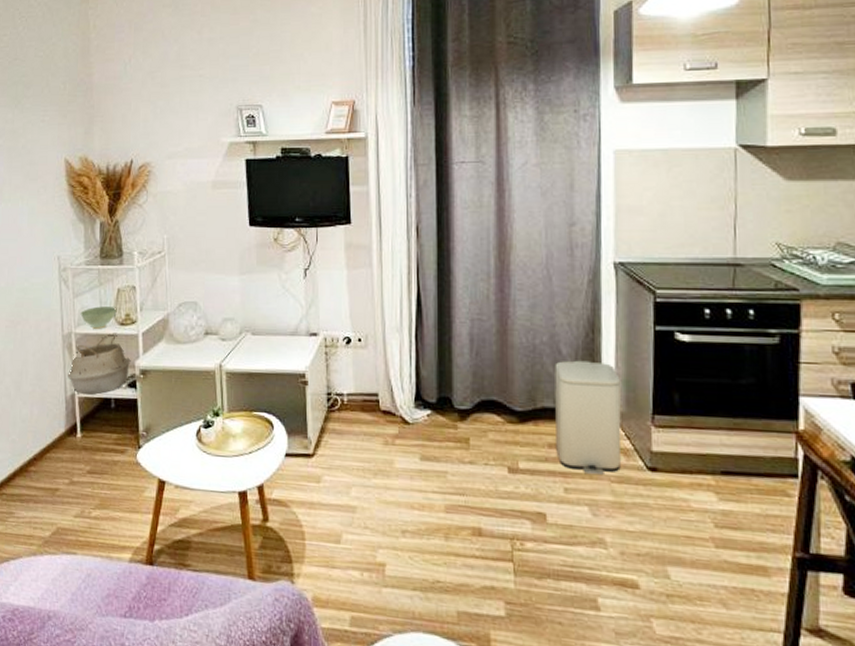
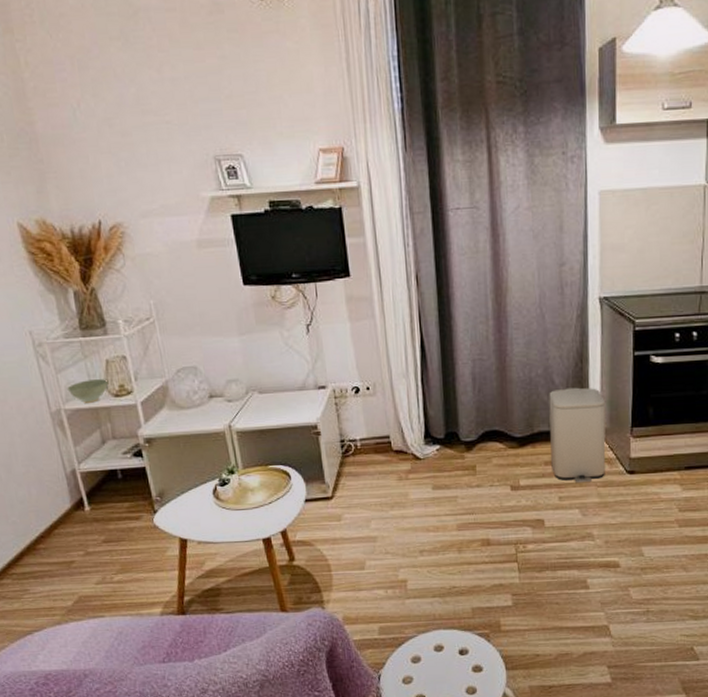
woven basket: present [68,332,130,396] -> none [64,404,132,470]

